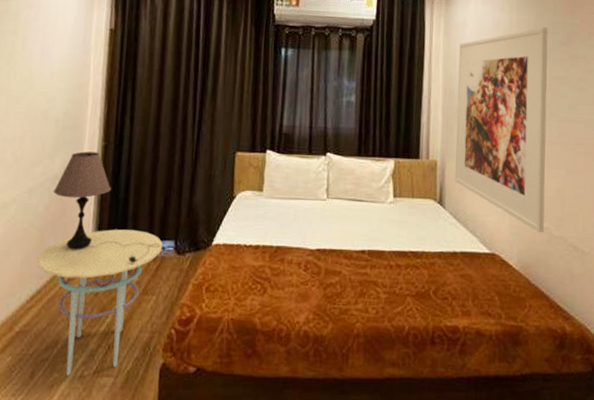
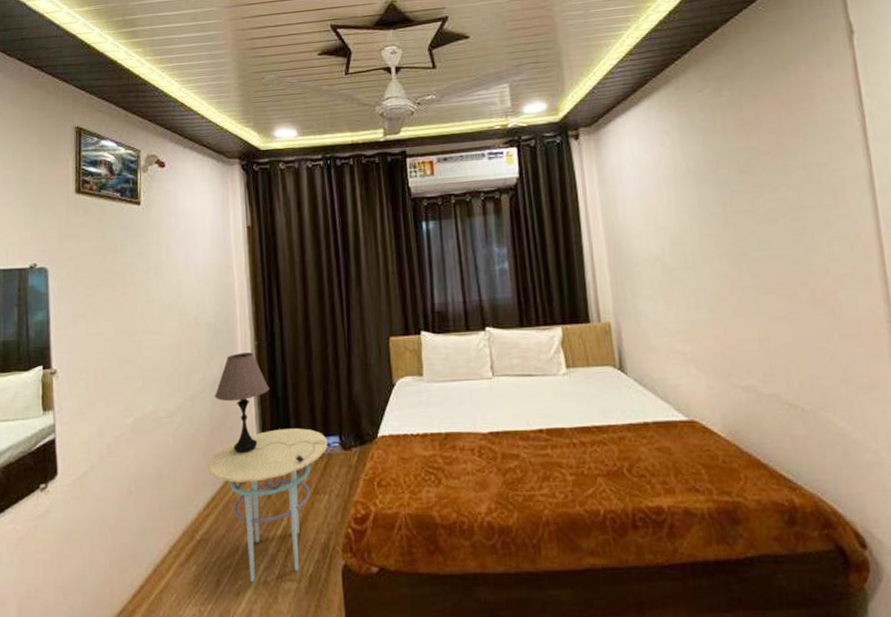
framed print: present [455,27,548,232] -> none [617,157,750,392]

